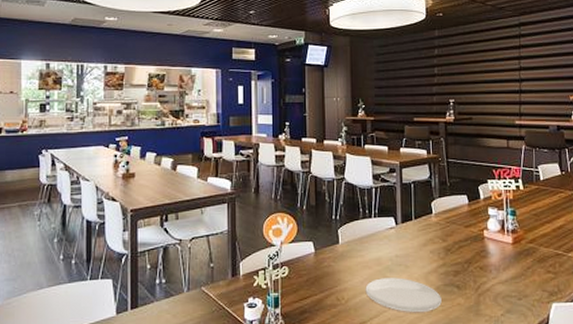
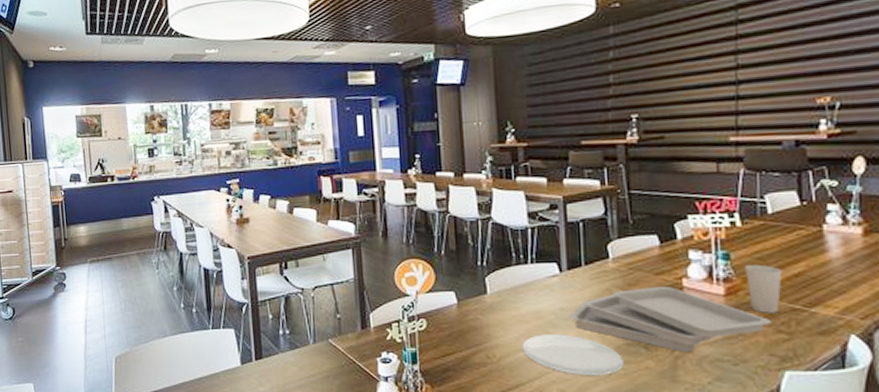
tray: none [402,236,544,291] -> present [569,285,772,353]
cup: none [526,220,550,258] -> present [745,265,782,313]

